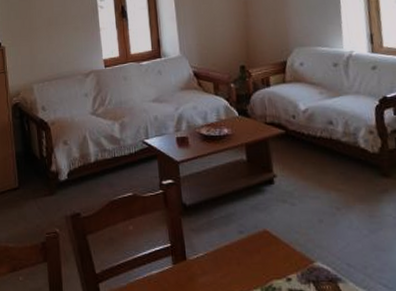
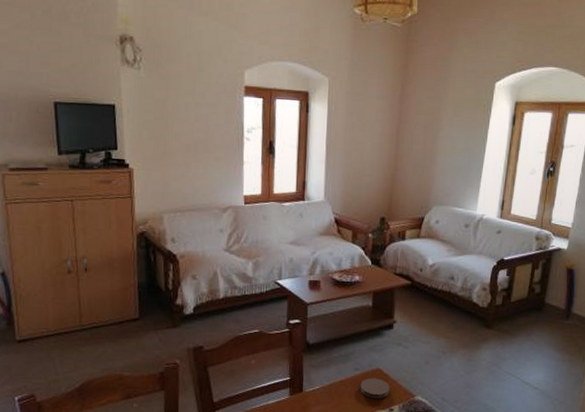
coaster: none [248,241,283,265] -> present [360,378,390,398]

